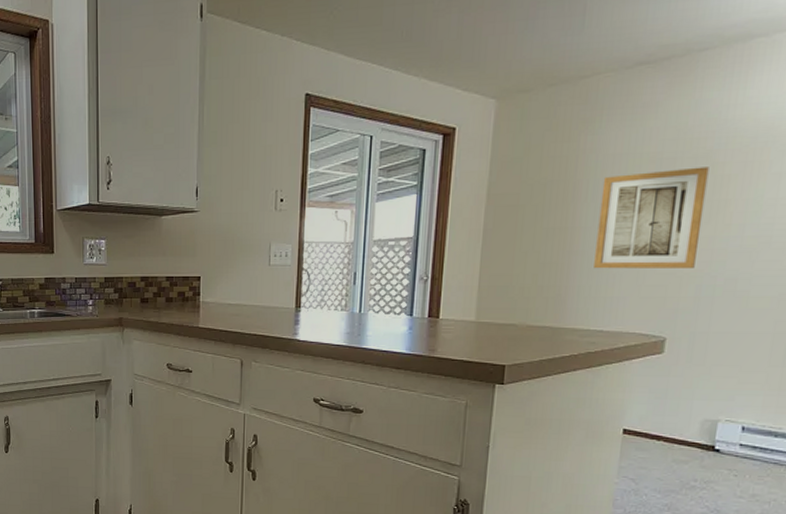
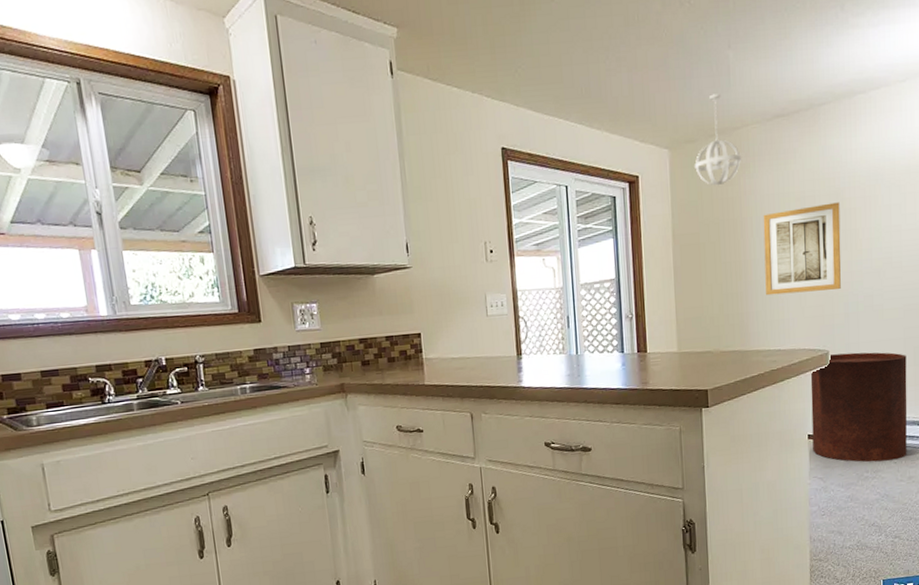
pendant light: none [525,37,585,142] -> present [694,94,741,186]
trash can: none [627,343,773,472] -> present [810,352,907,462]

